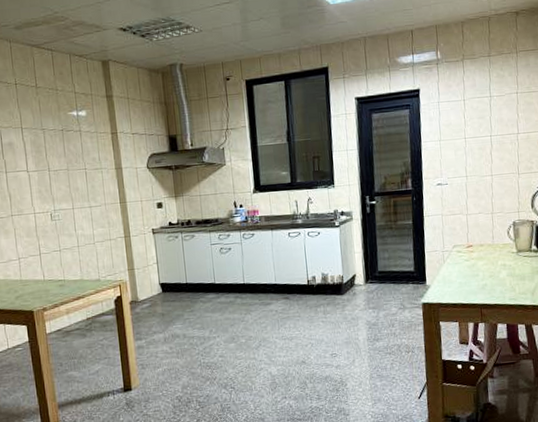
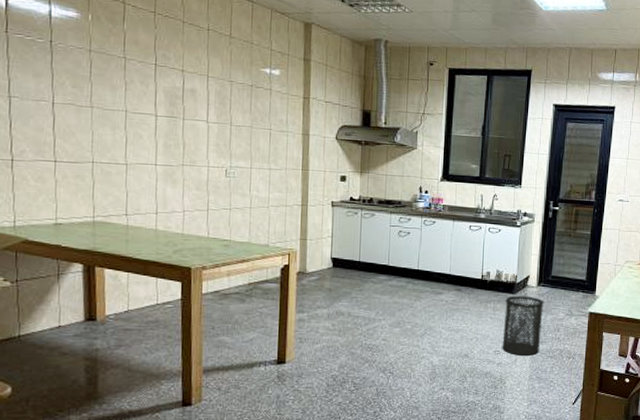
trash can: none [335,294,376,356] -> present [502,295,545,356]

